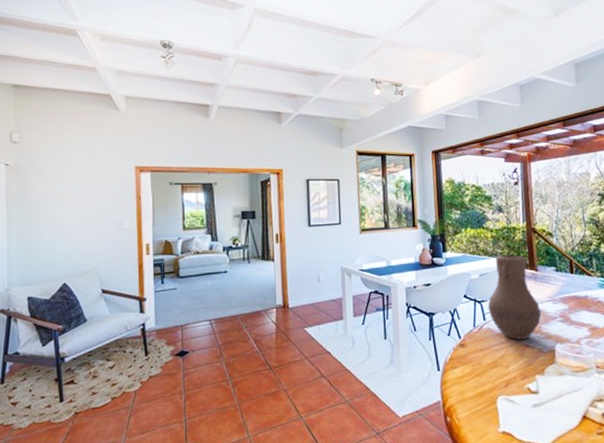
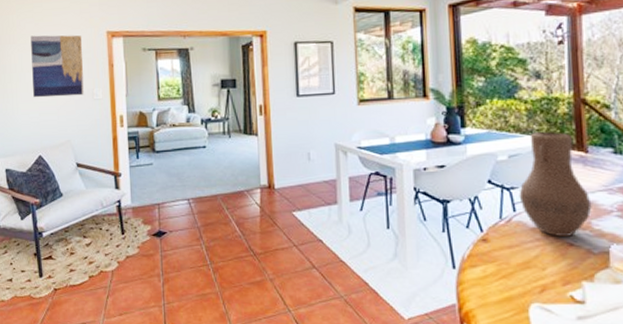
wall art: none [58,168,112,228] -> present [30,35,84,98]

